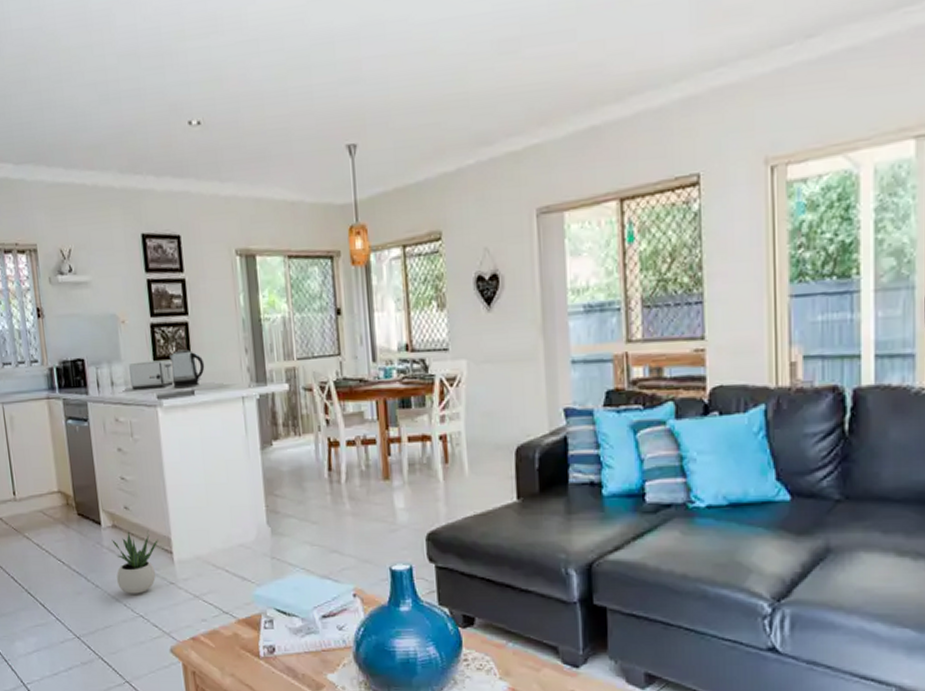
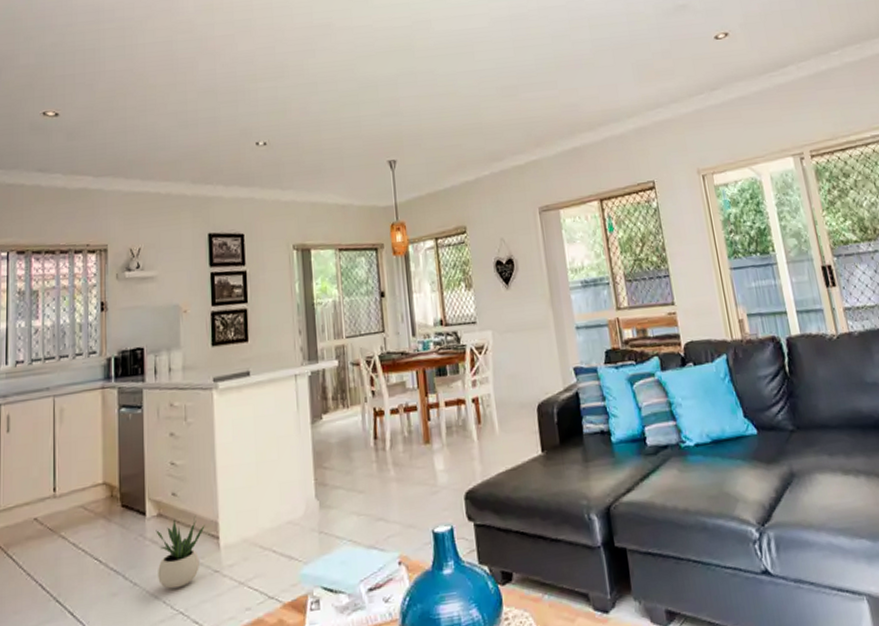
toaster: present [128,360,174,390] -> none [187,344,231,375]
kettle: present [170,349,205,389] -> none [228,334,261,371]

